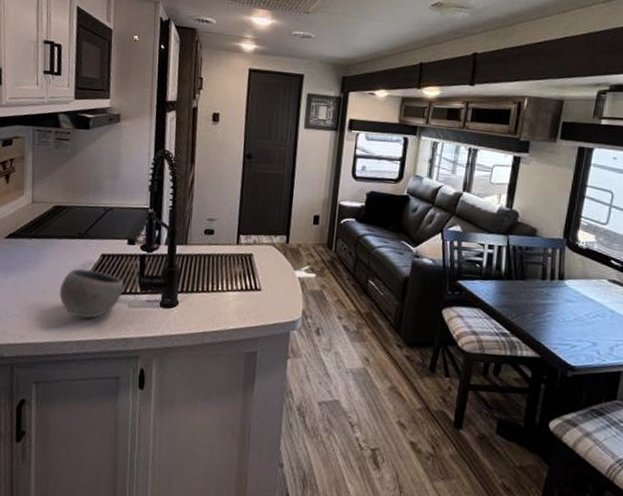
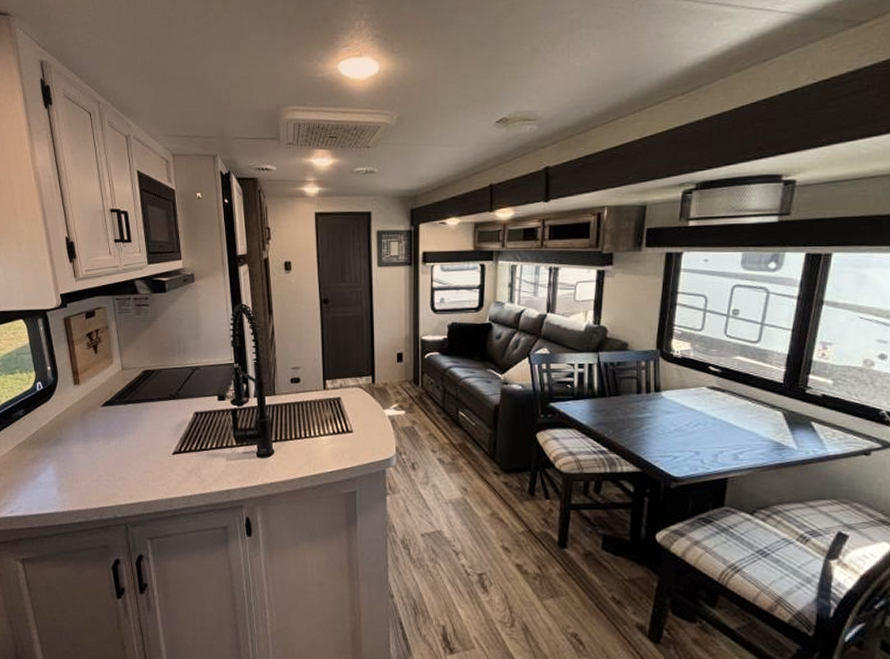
bowl: present [59,268,124,319] -> none [159,428,220,475]

